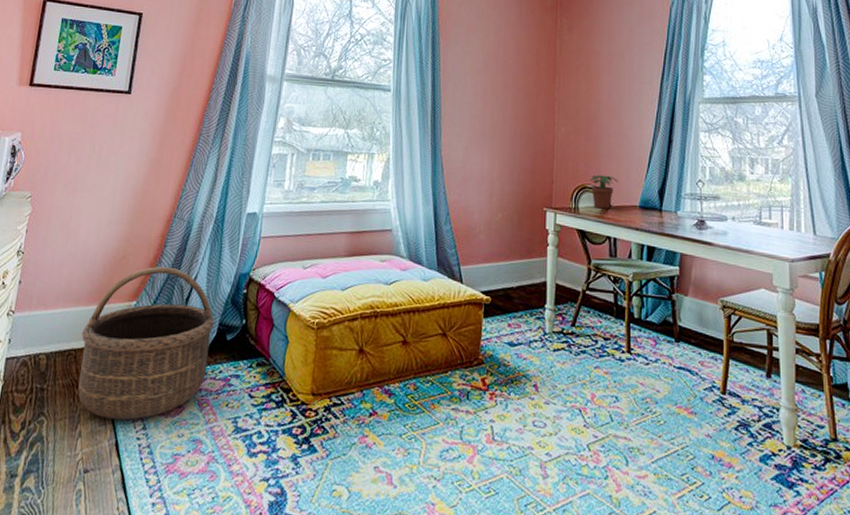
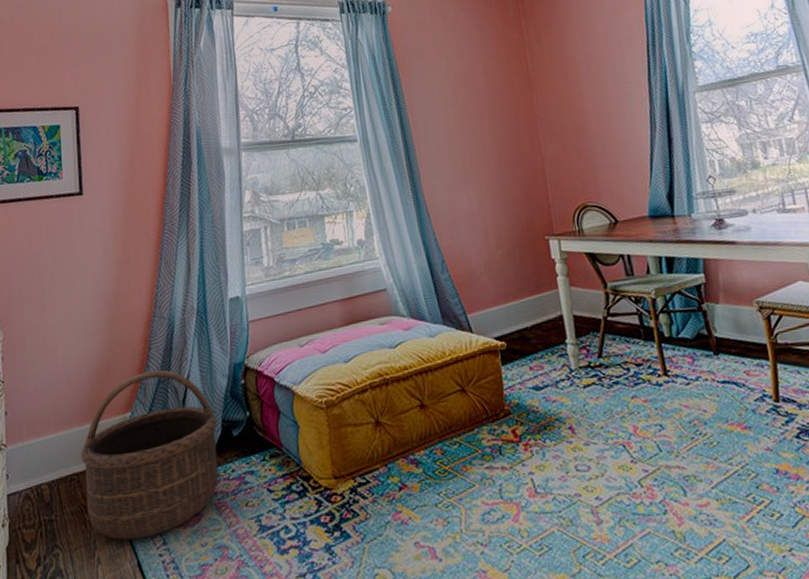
potted plant: present [589,174,619,209] -> none [589,189,622,227]

